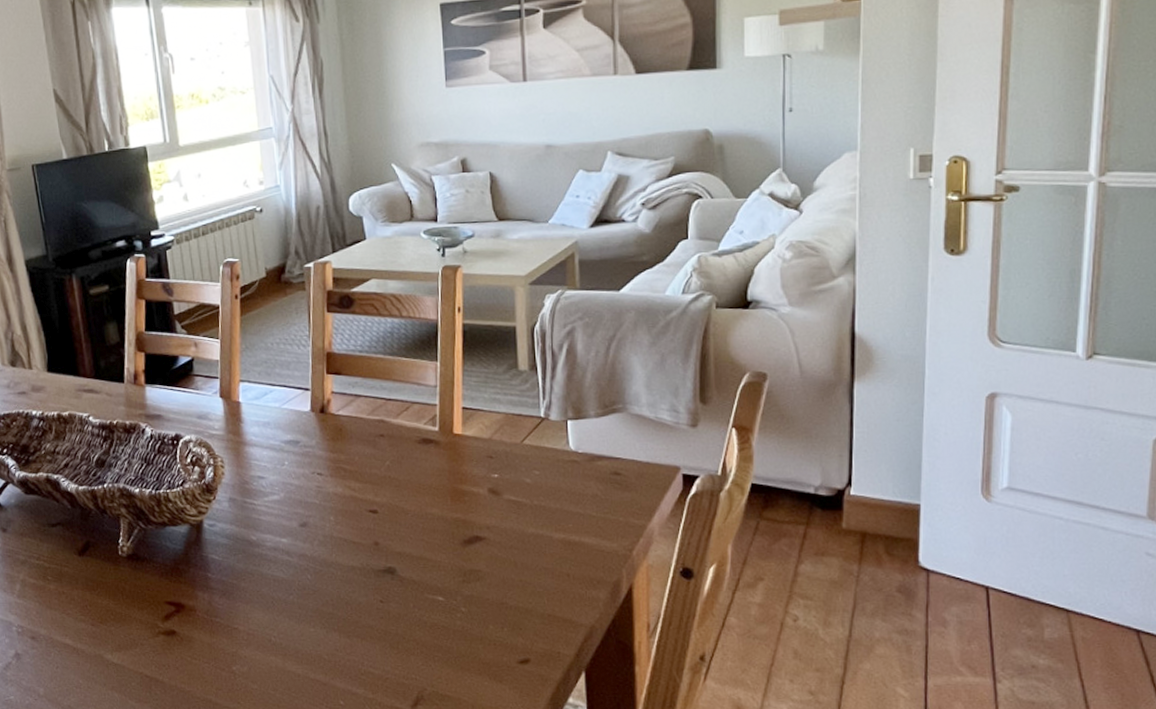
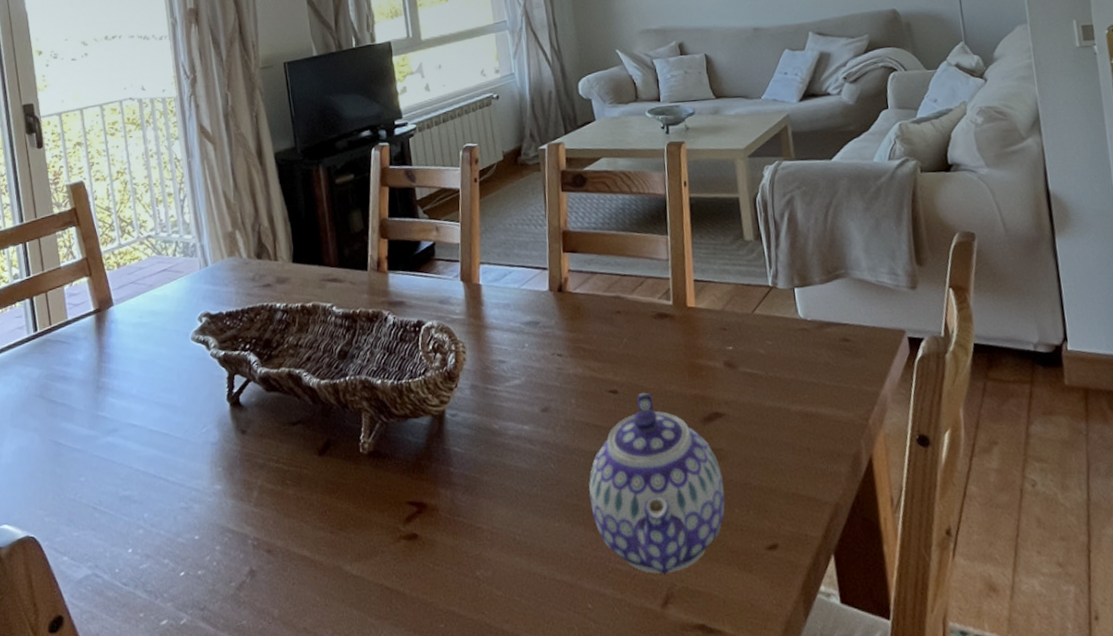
teapot: none [344,513,481,679] -> present [588,392,725,574]

